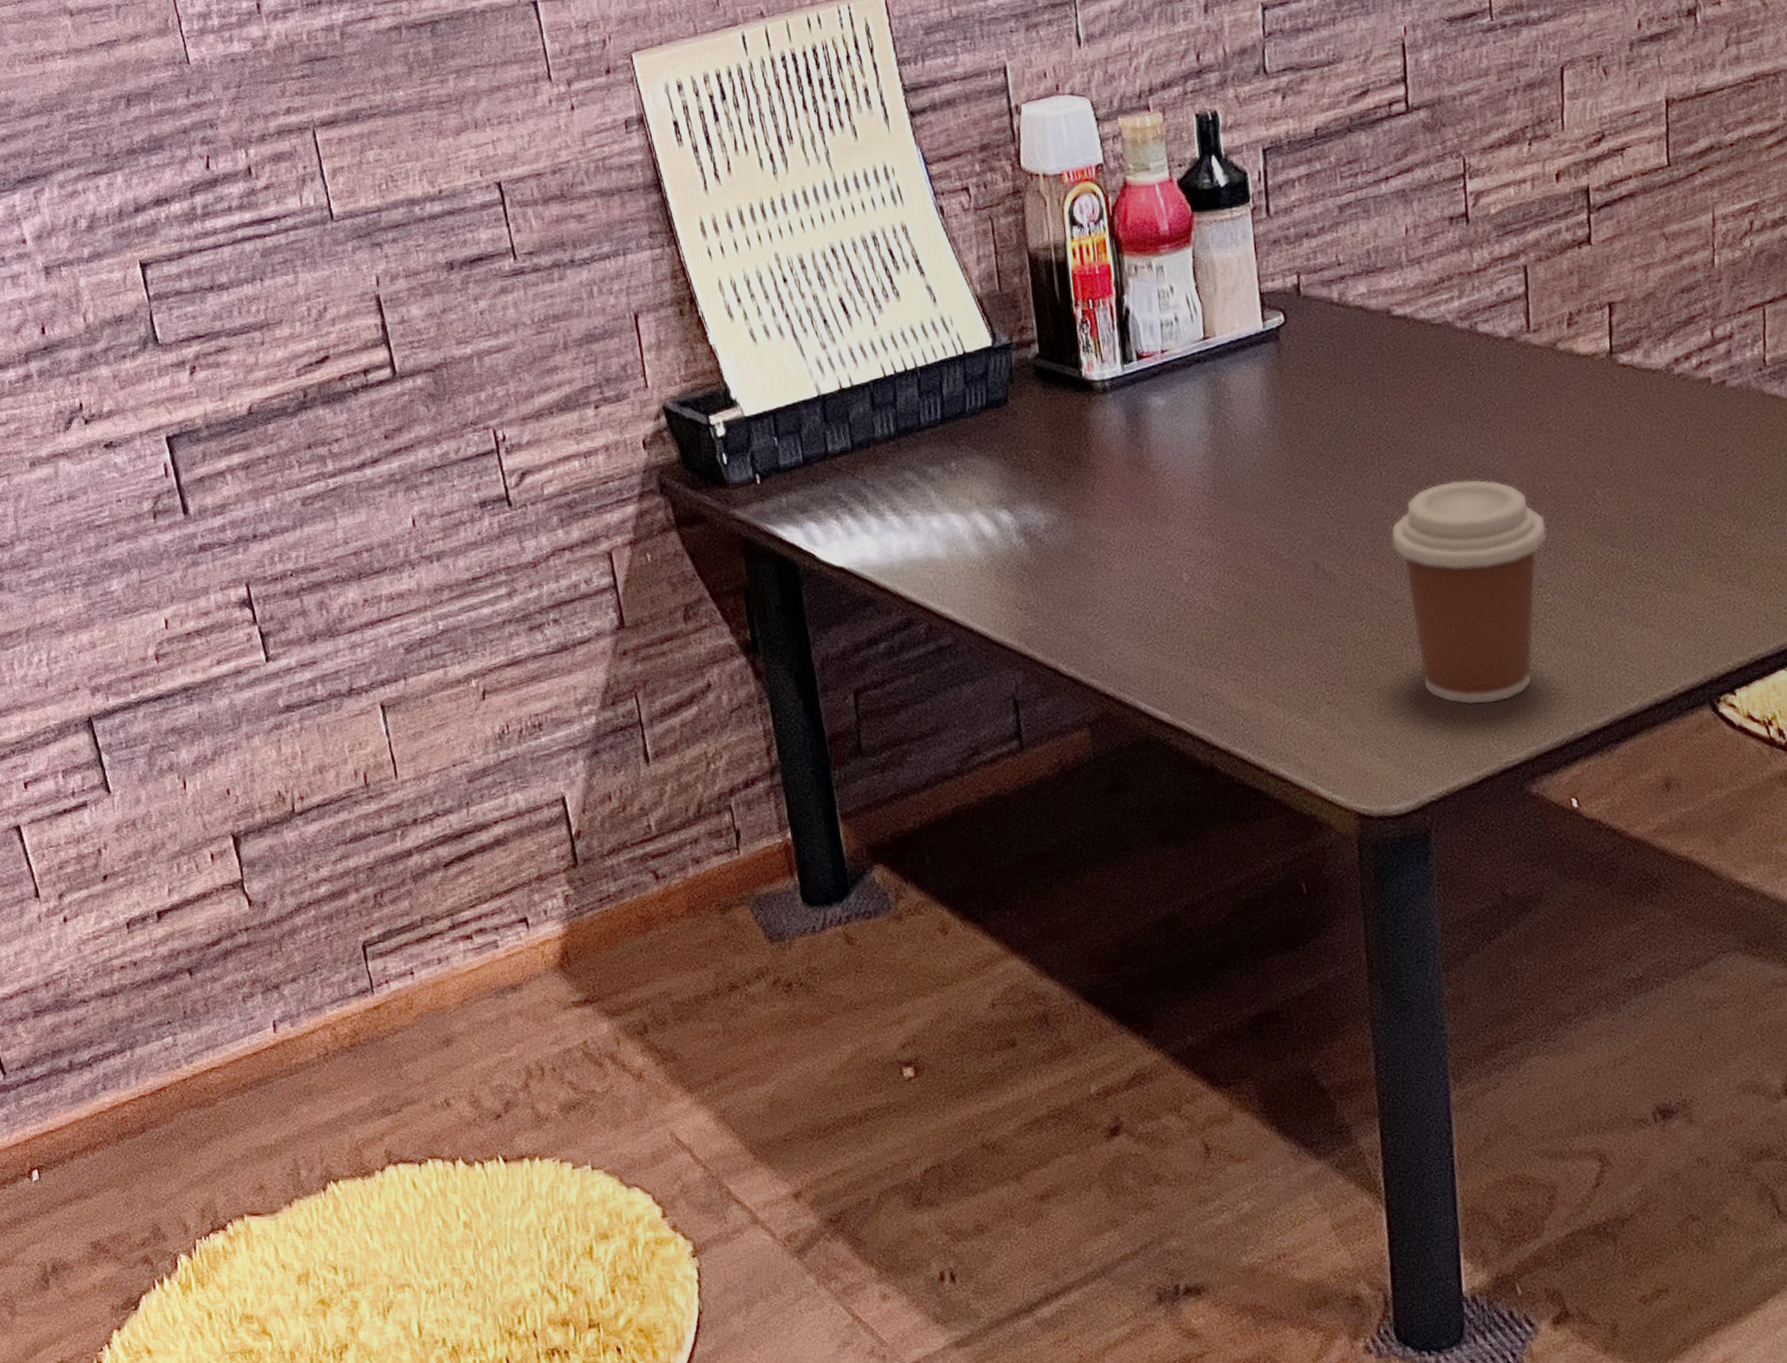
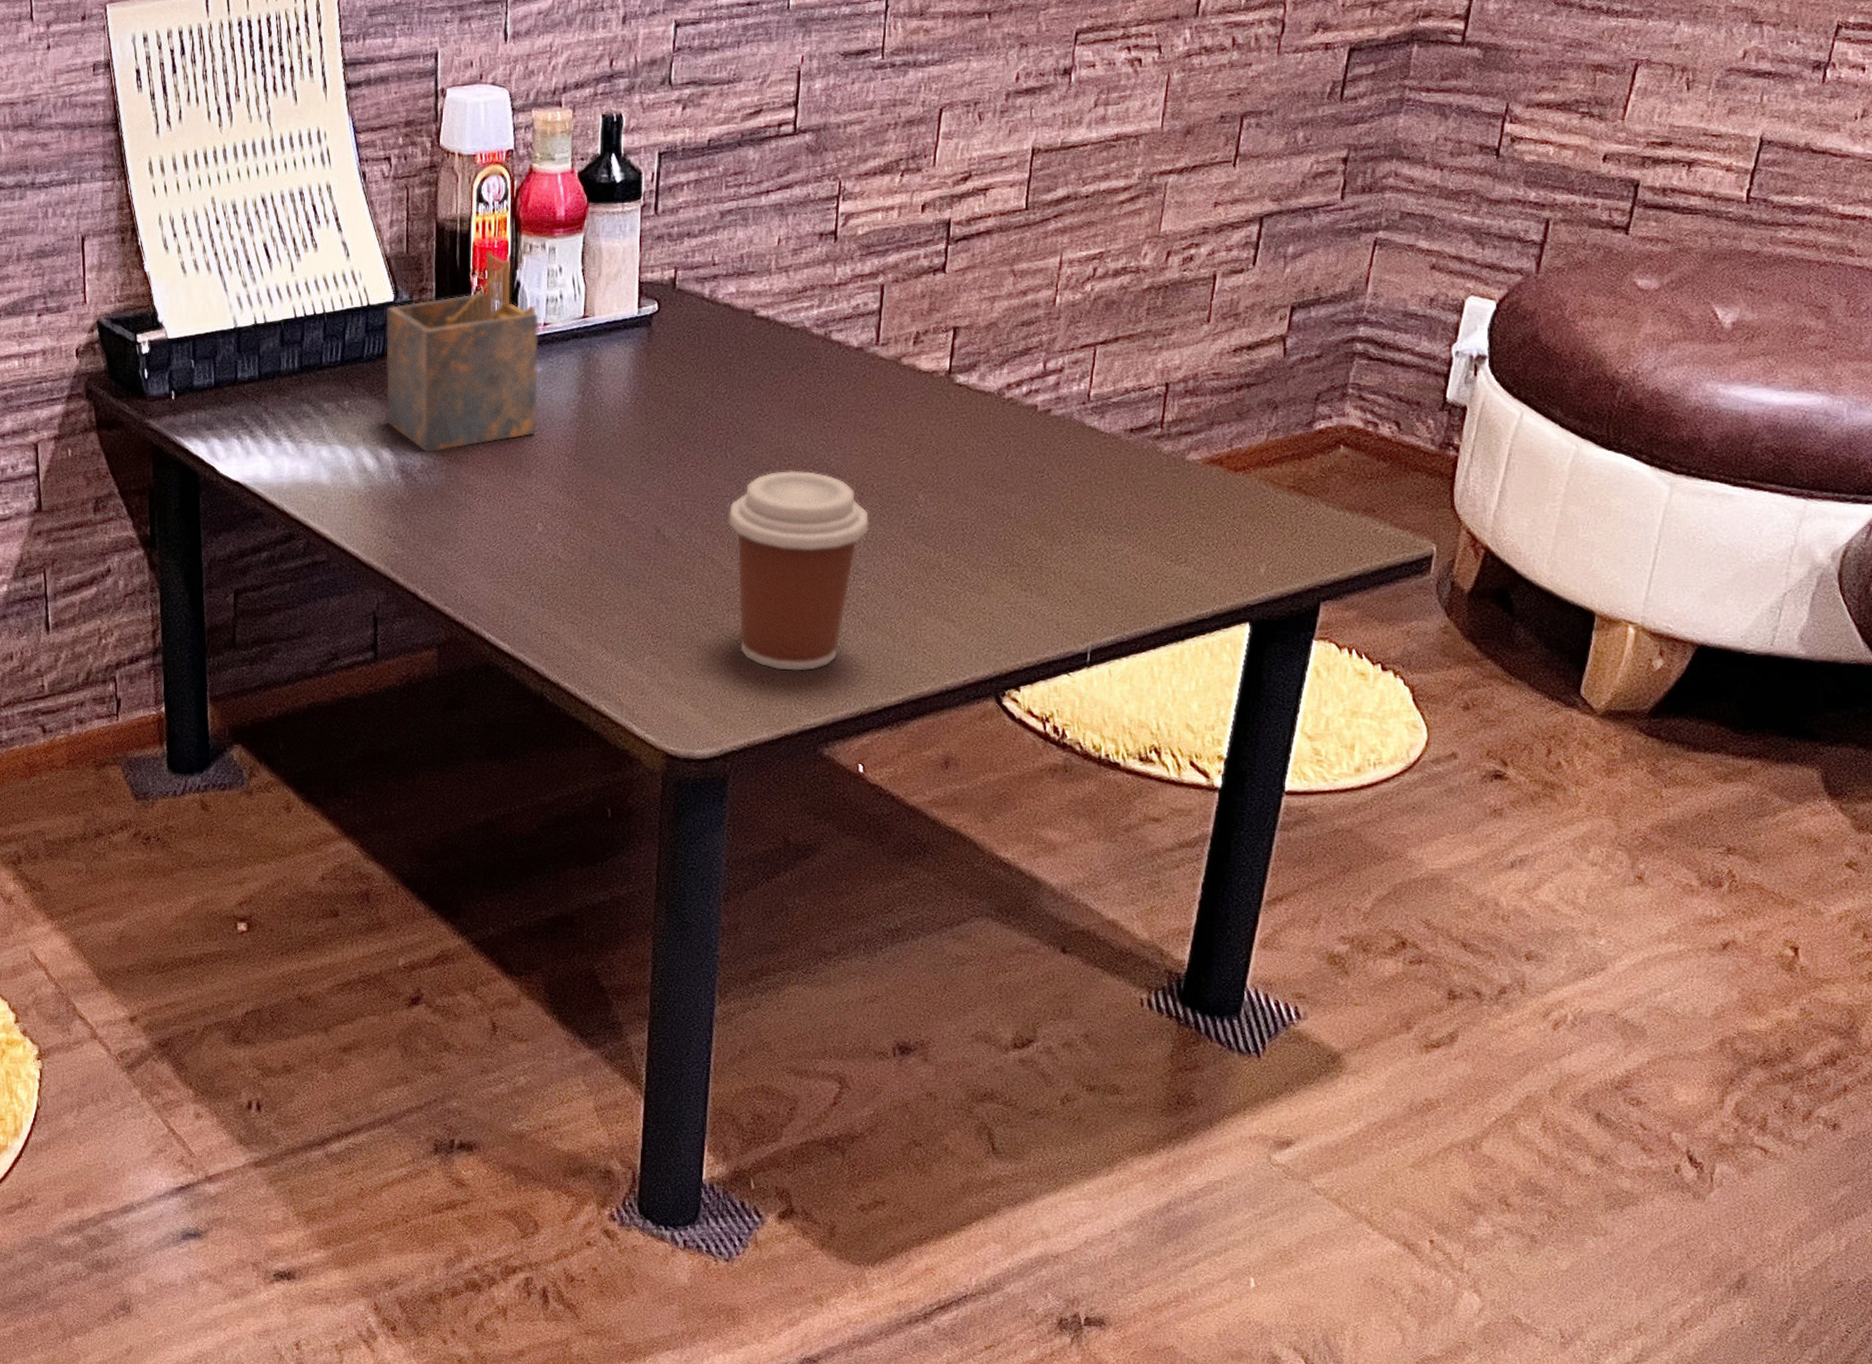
napkin holder: none [985,278,1168,510] -> present [385,251,538,453]

